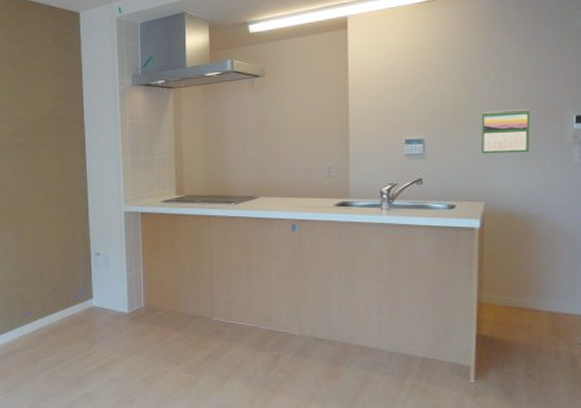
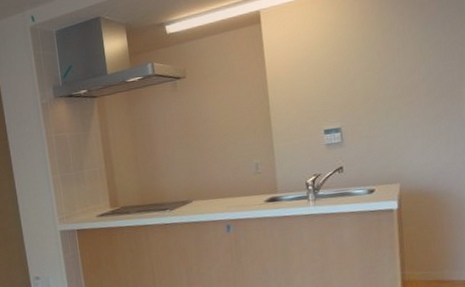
calendar: present [481,109,531,154] -> none [390,90,436,137]

